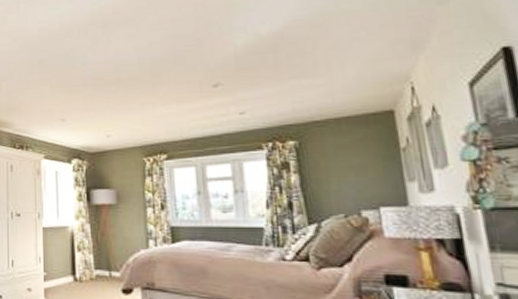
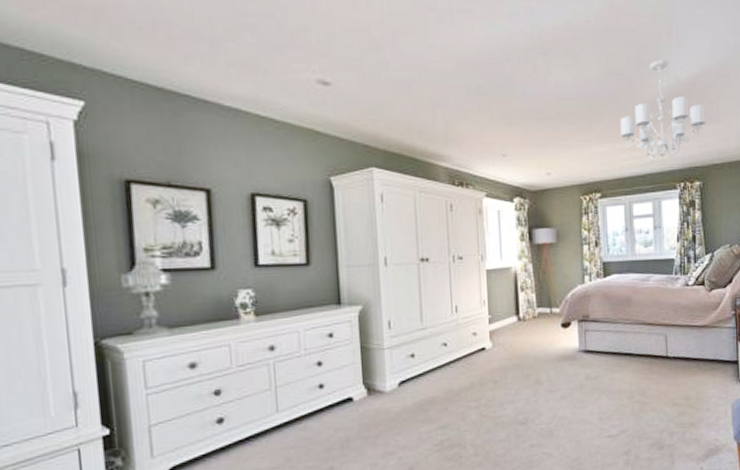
chandelier: none [188,17,300,118] -> present [620,59,707,159]

